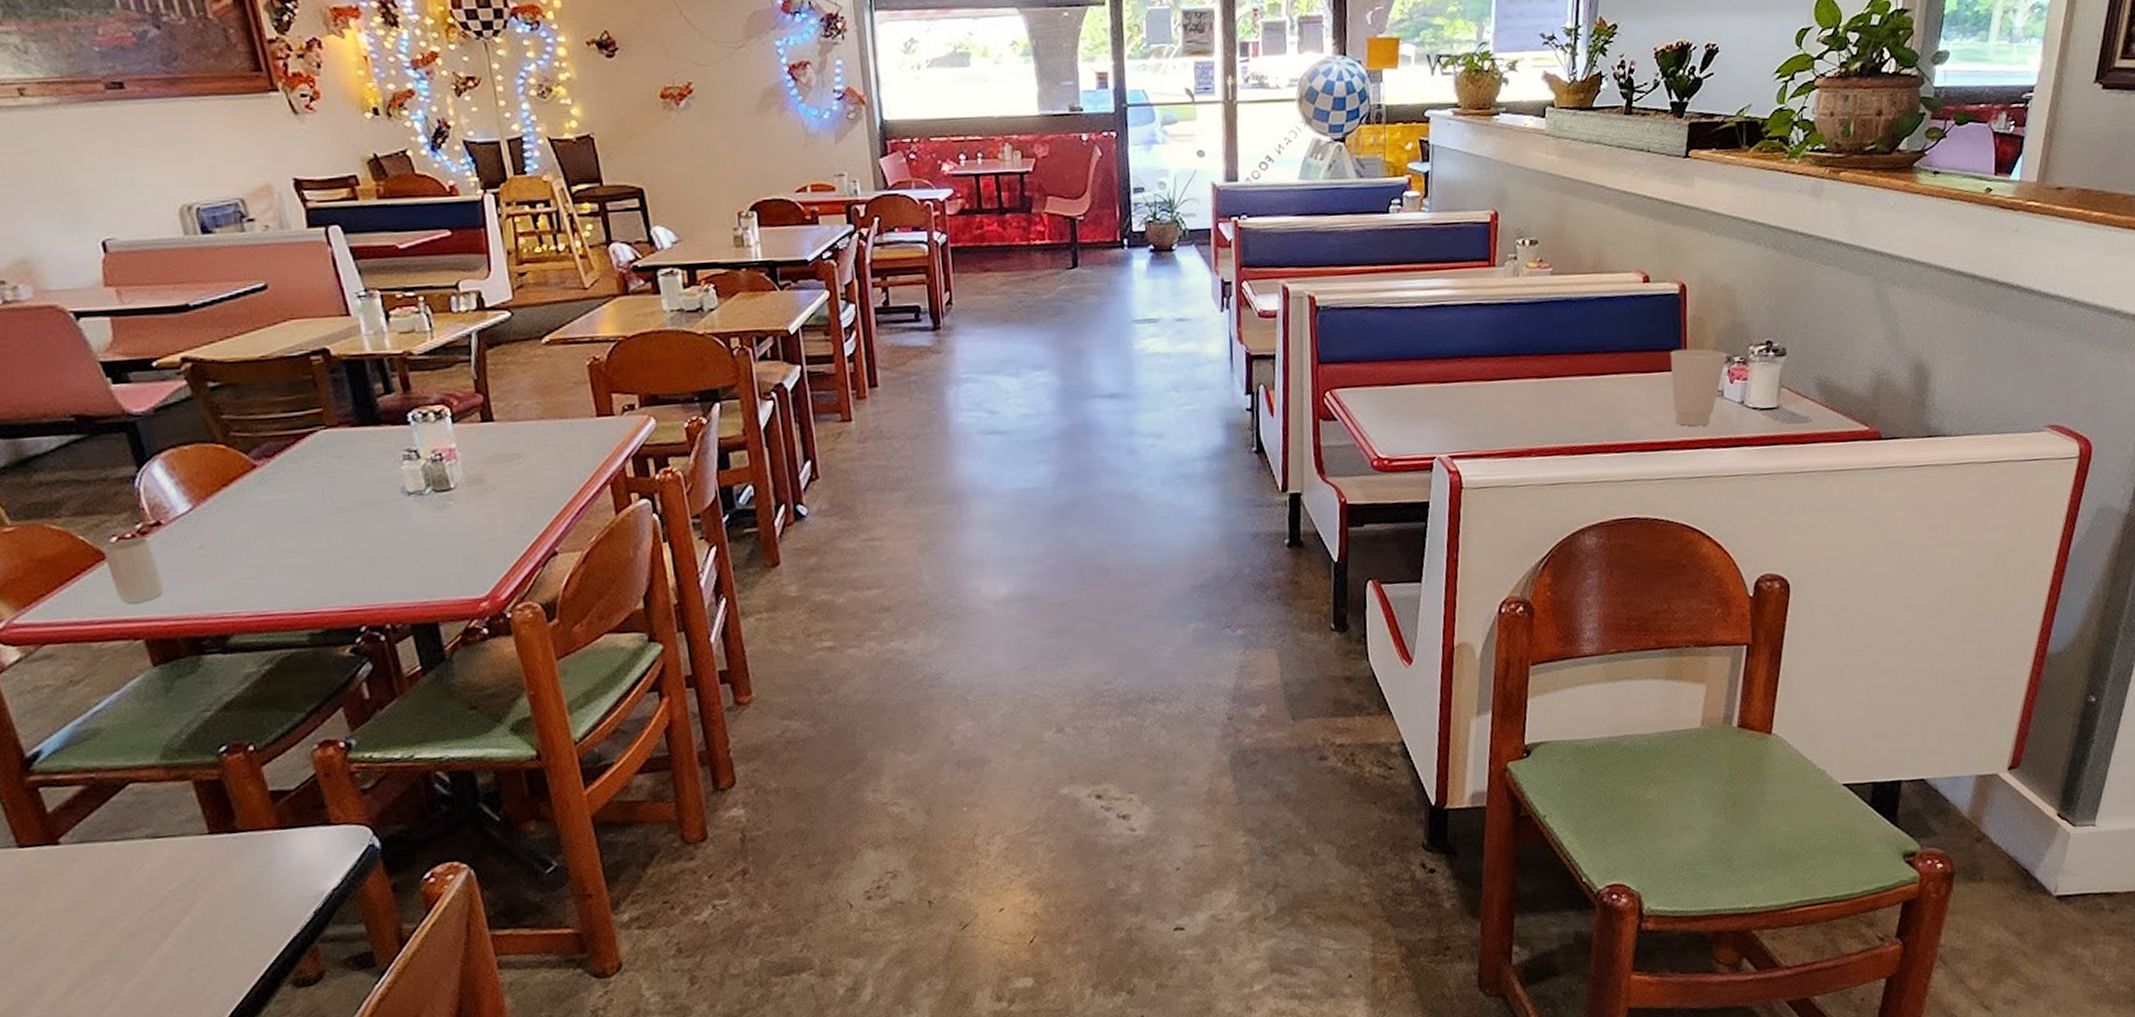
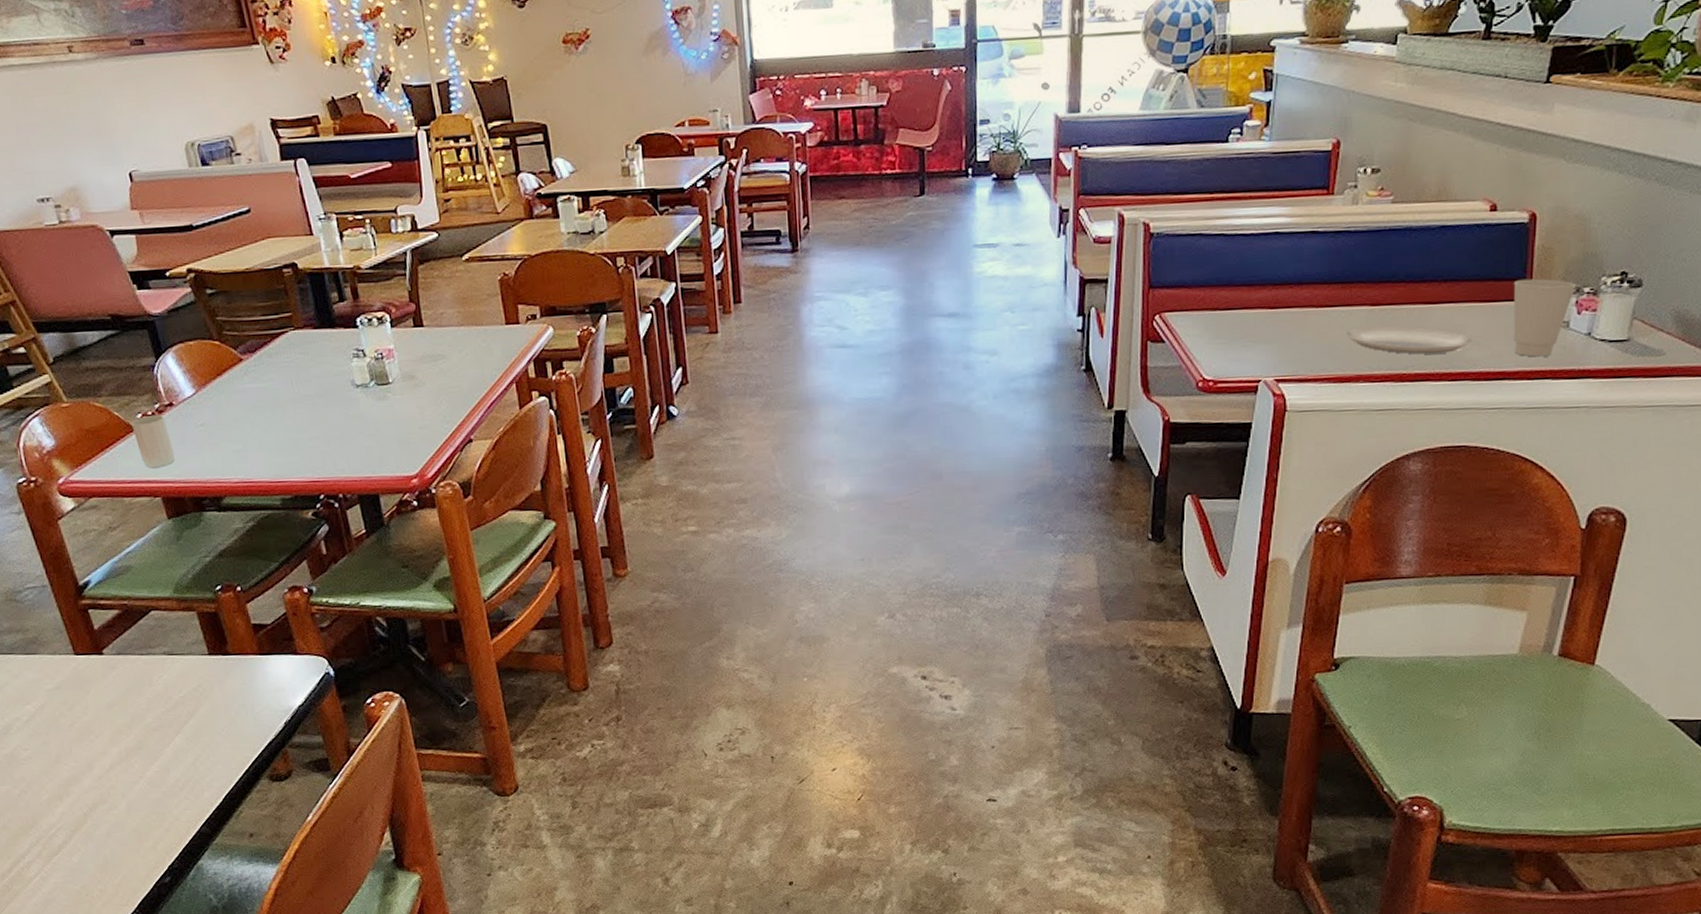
plate: none [1516,397,1635,427] -> present [1347,325,1472,355]

